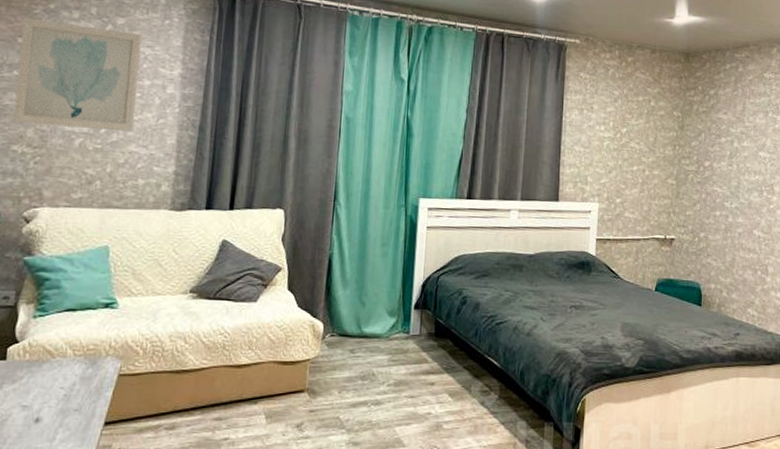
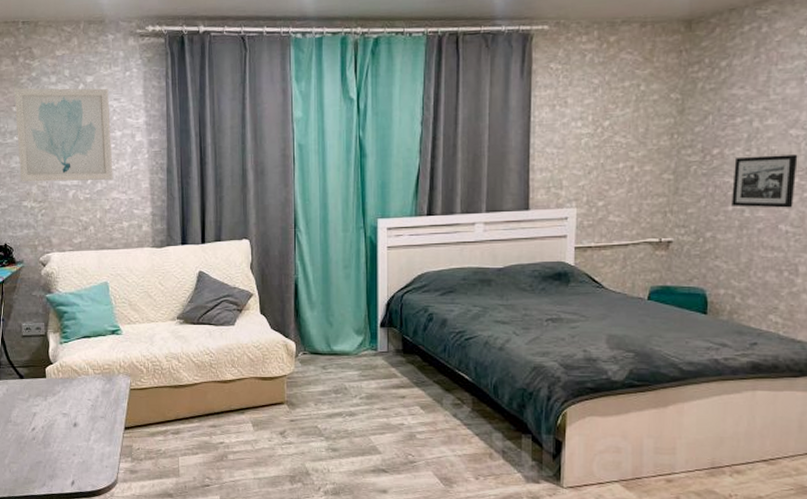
picture frame: none [719,171,765,217] -> present [731,154,798,208]

